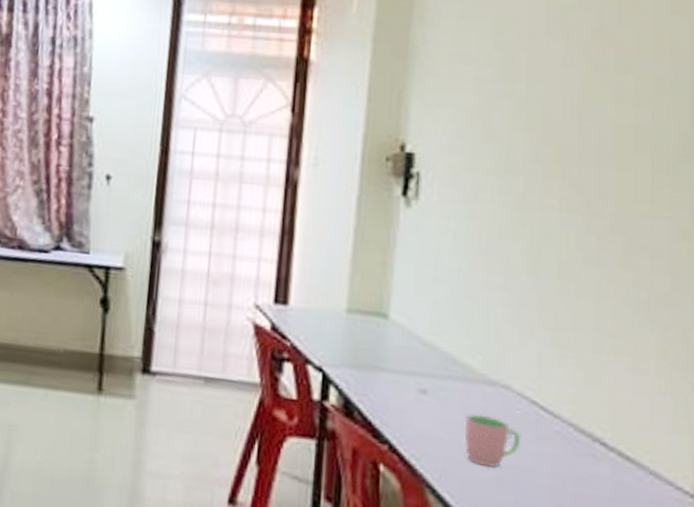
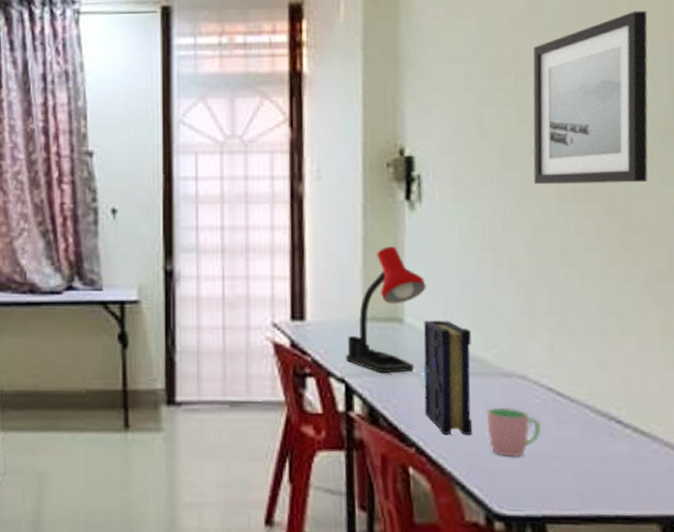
desk lamp: none [326,240,415,368] -> present [346,246,426,373]
book: none [400,318,457,439] -> present [420,320,473,435]
wall art: none [537,27,673,203] -> present [533,10,648,185]

